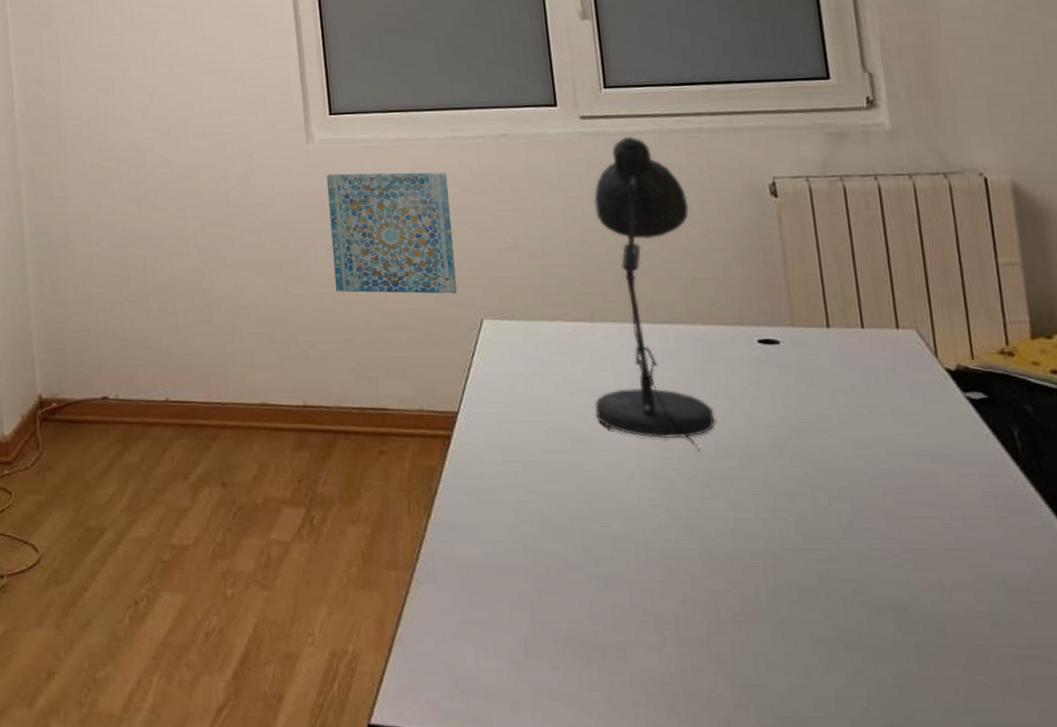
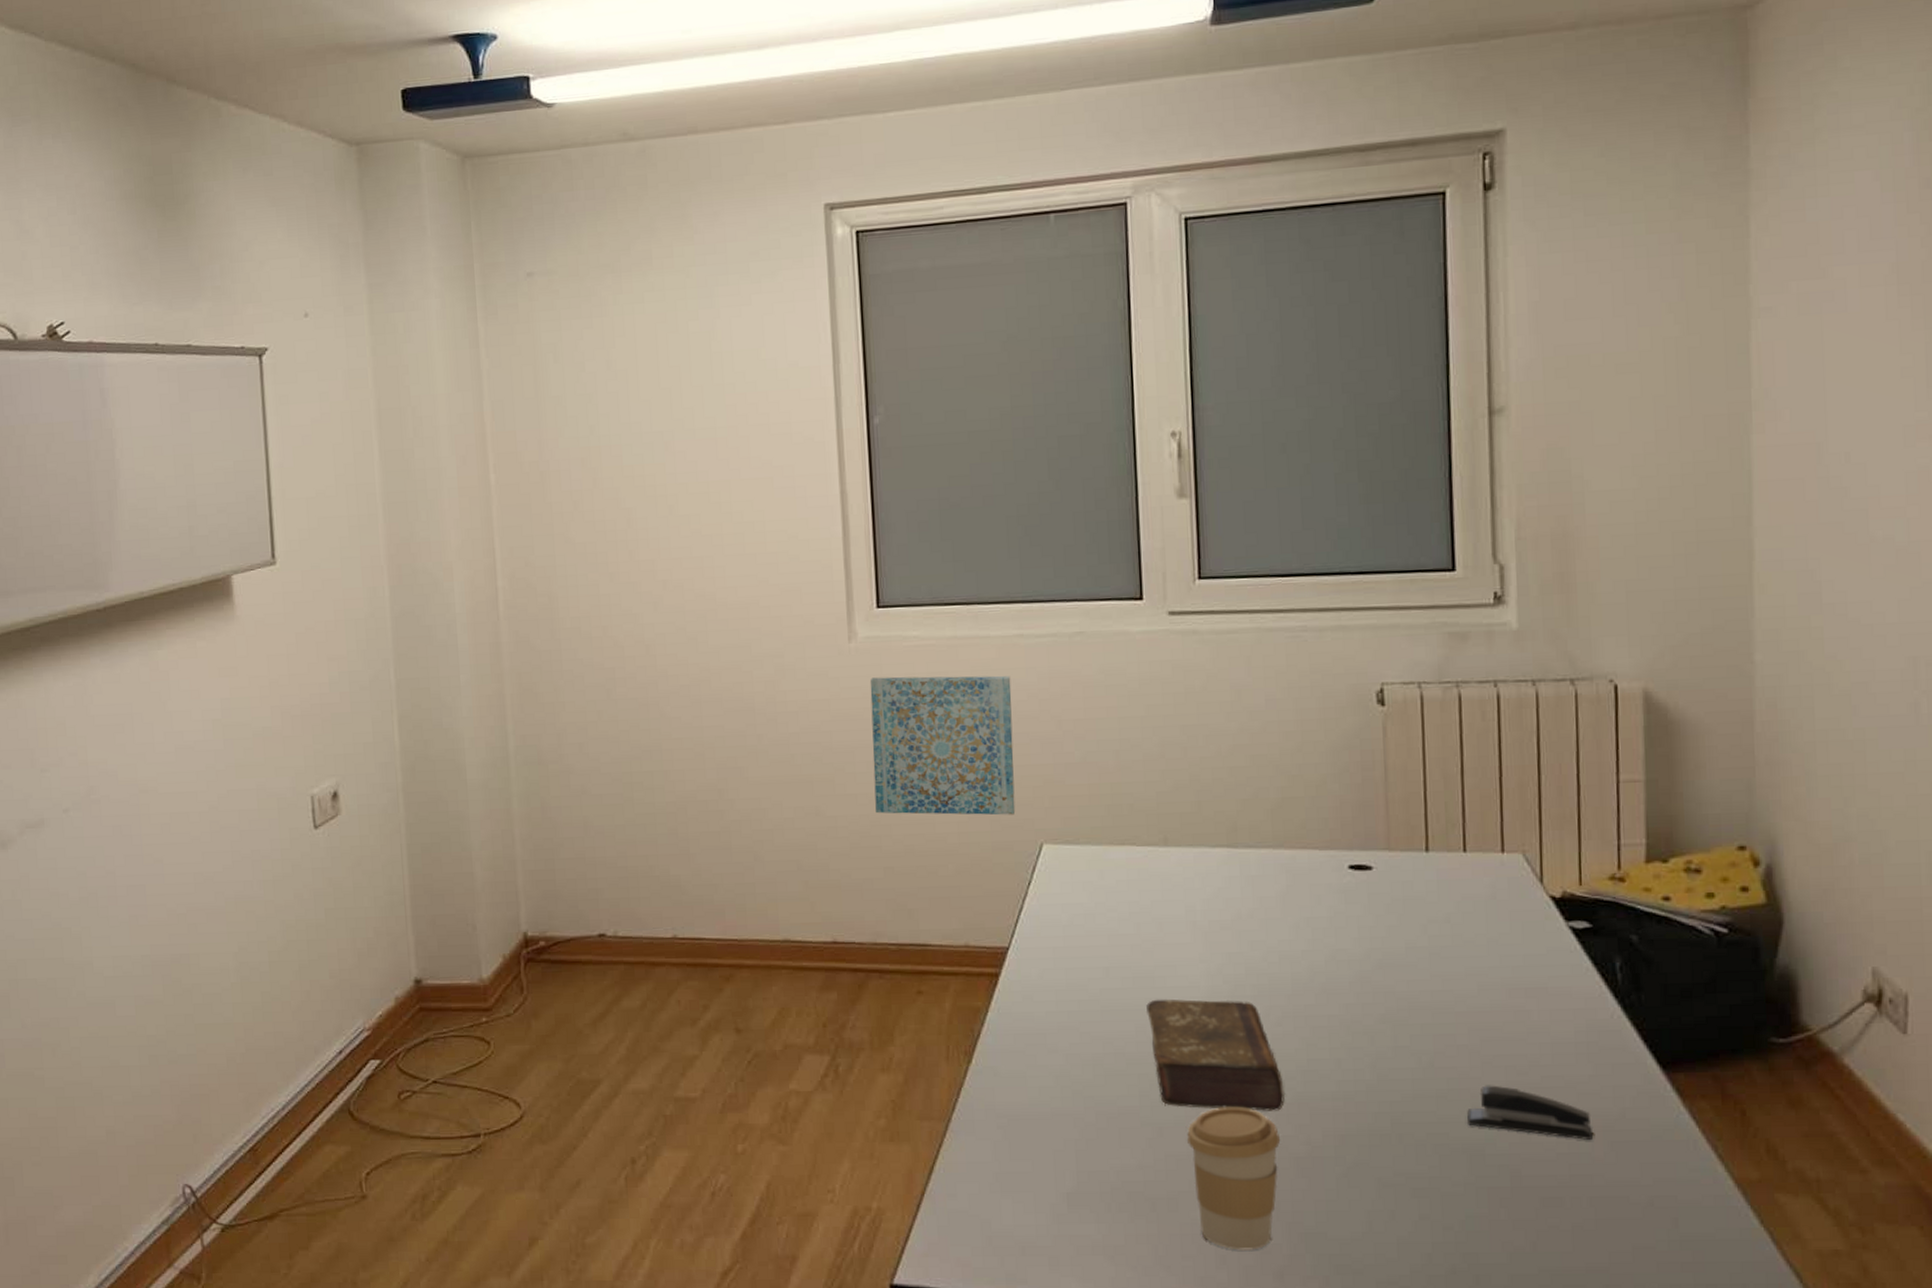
book: none [584,460,718,567] -> present [1146,999,1285,1111]
desk lamp: present [594,136,716,452] -> none [1162,635,1294,989]
coffee cup: none [630,562,717,700] -> present [1187,1106,1281,1251]
stapler: none [888,545,1012,599] -> present [1467,1085,1594,1140]

